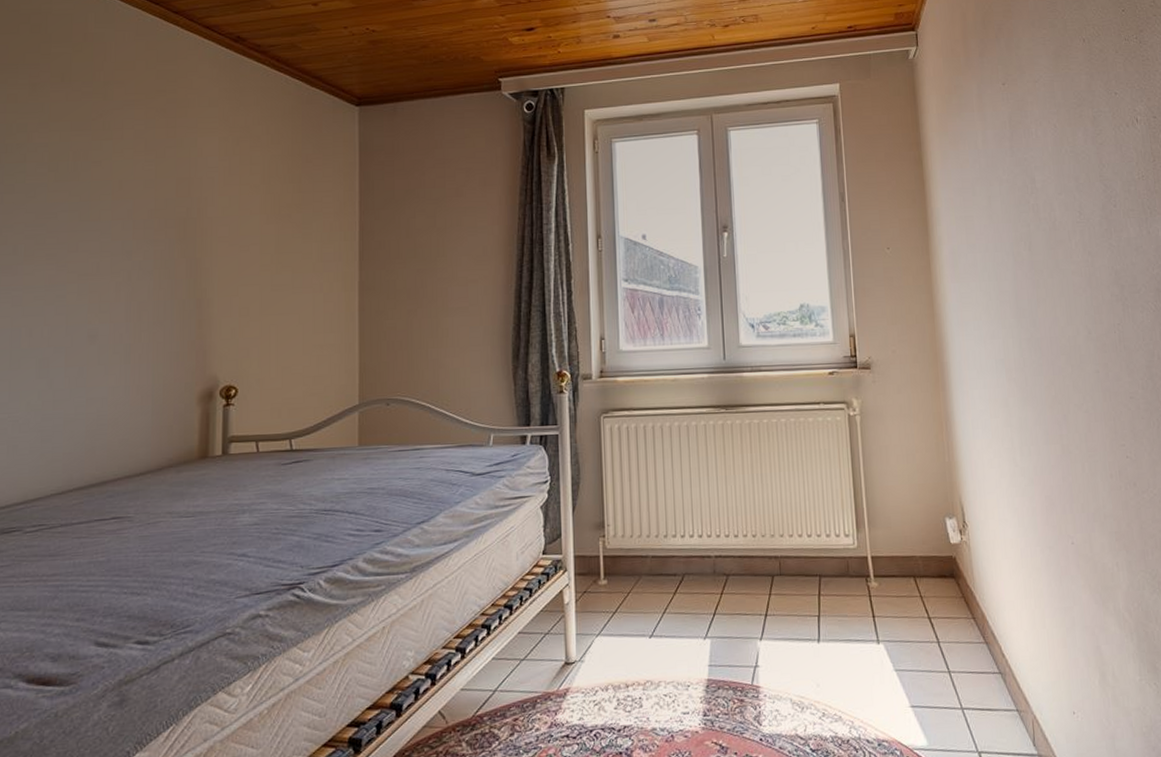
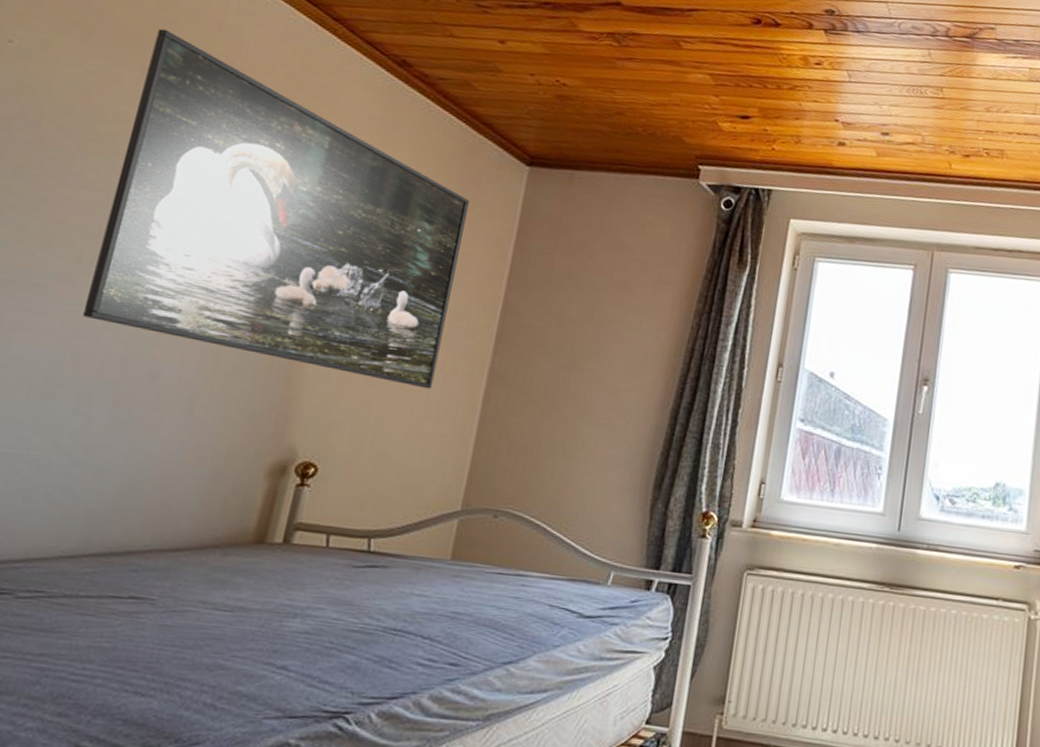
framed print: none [26,48,315,309] -> present [82,28,469,389]

